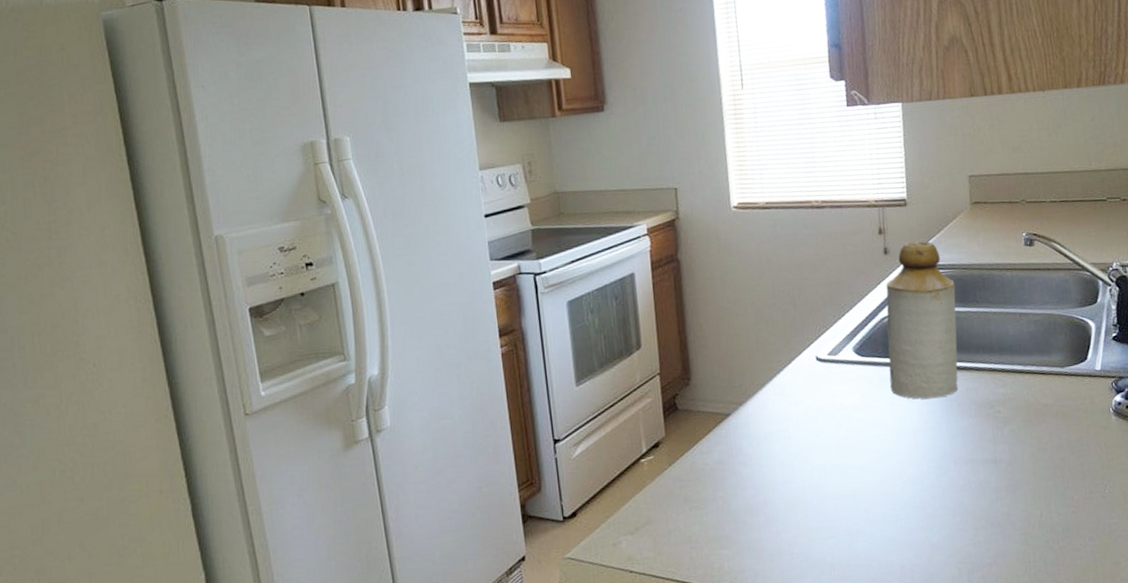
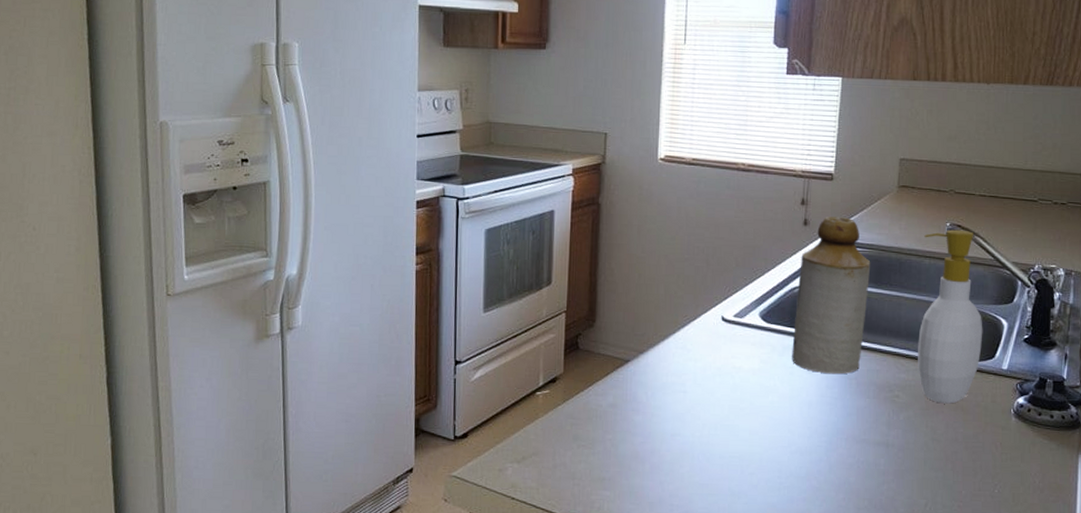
soap bottle: none [1002,238,1074,413] -> present [918,229,983,404]

